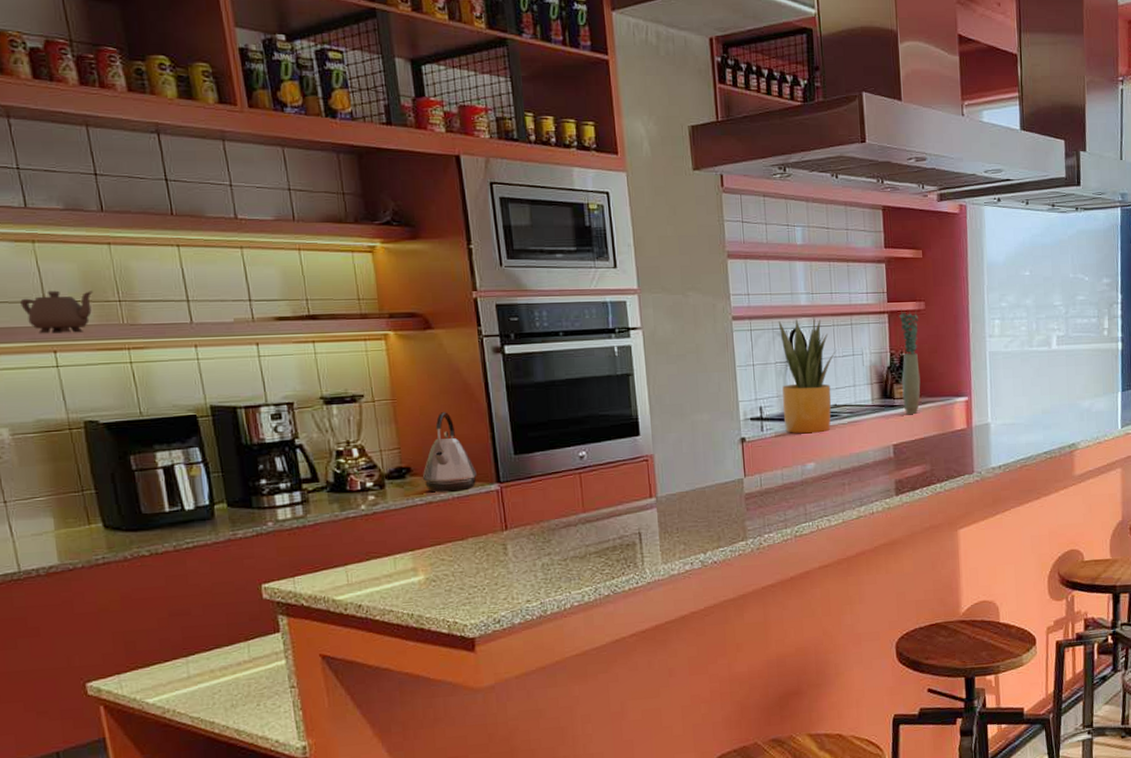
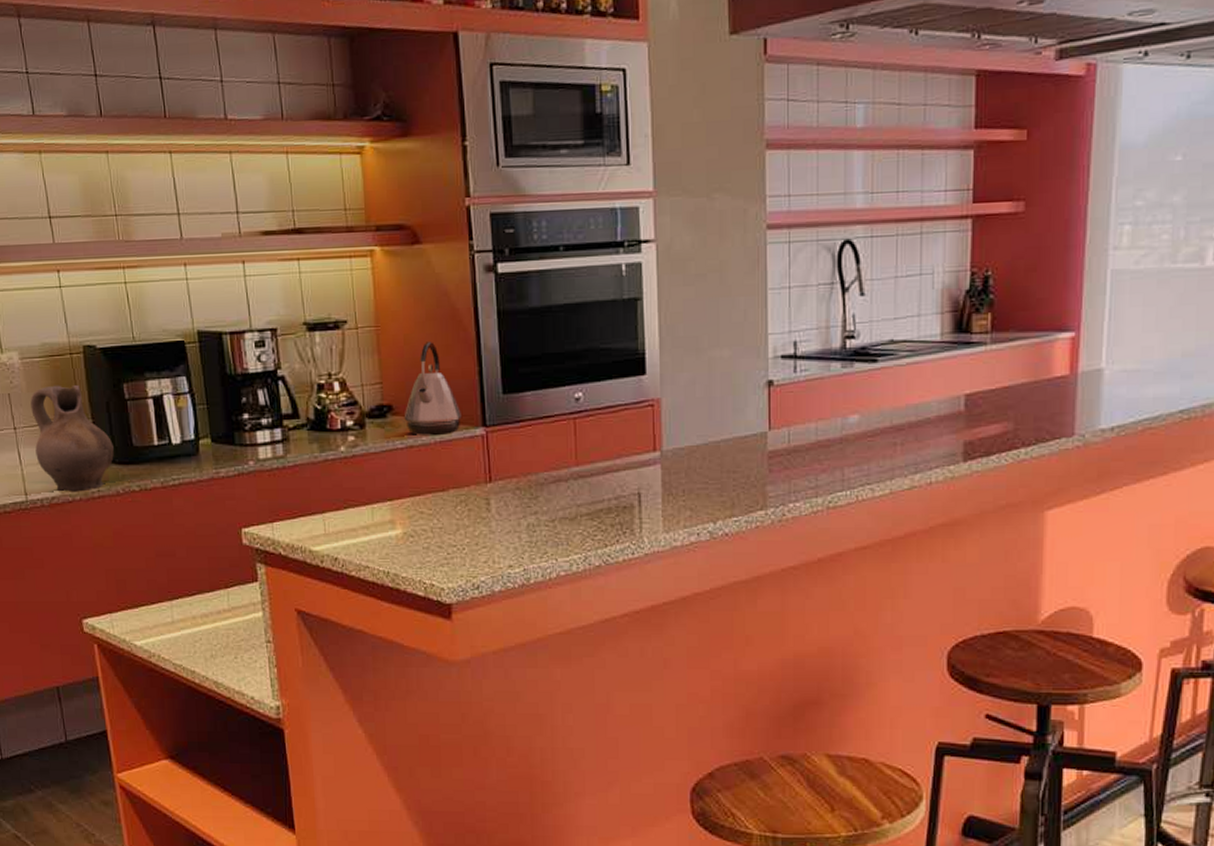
teapot: present [20,290,93,334] -> none [28,204,92,252]
ceramic jug: none [23,459,121,562] -> present [30,385,114,493]
planter: present [778,316,837,434] -> none [823,223,899,377]
vase: present [899,308,921,415] -> none [983,211,1015,356]

